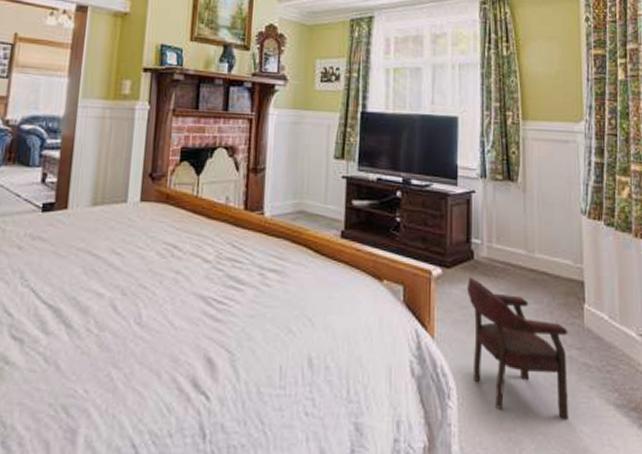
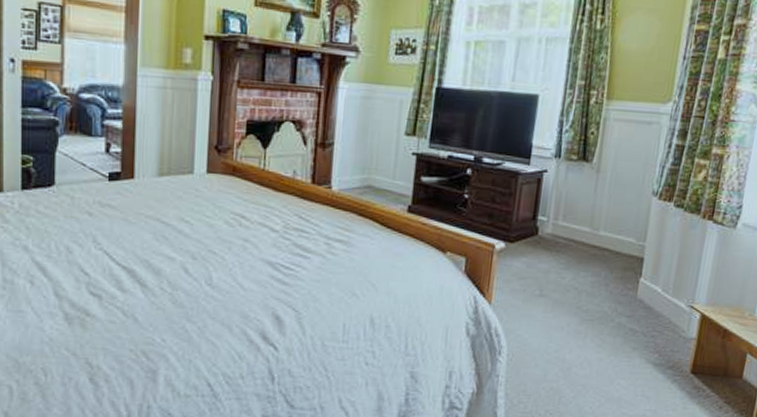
stool: present [467,277,568,420] -> none [523,251,621,375]

